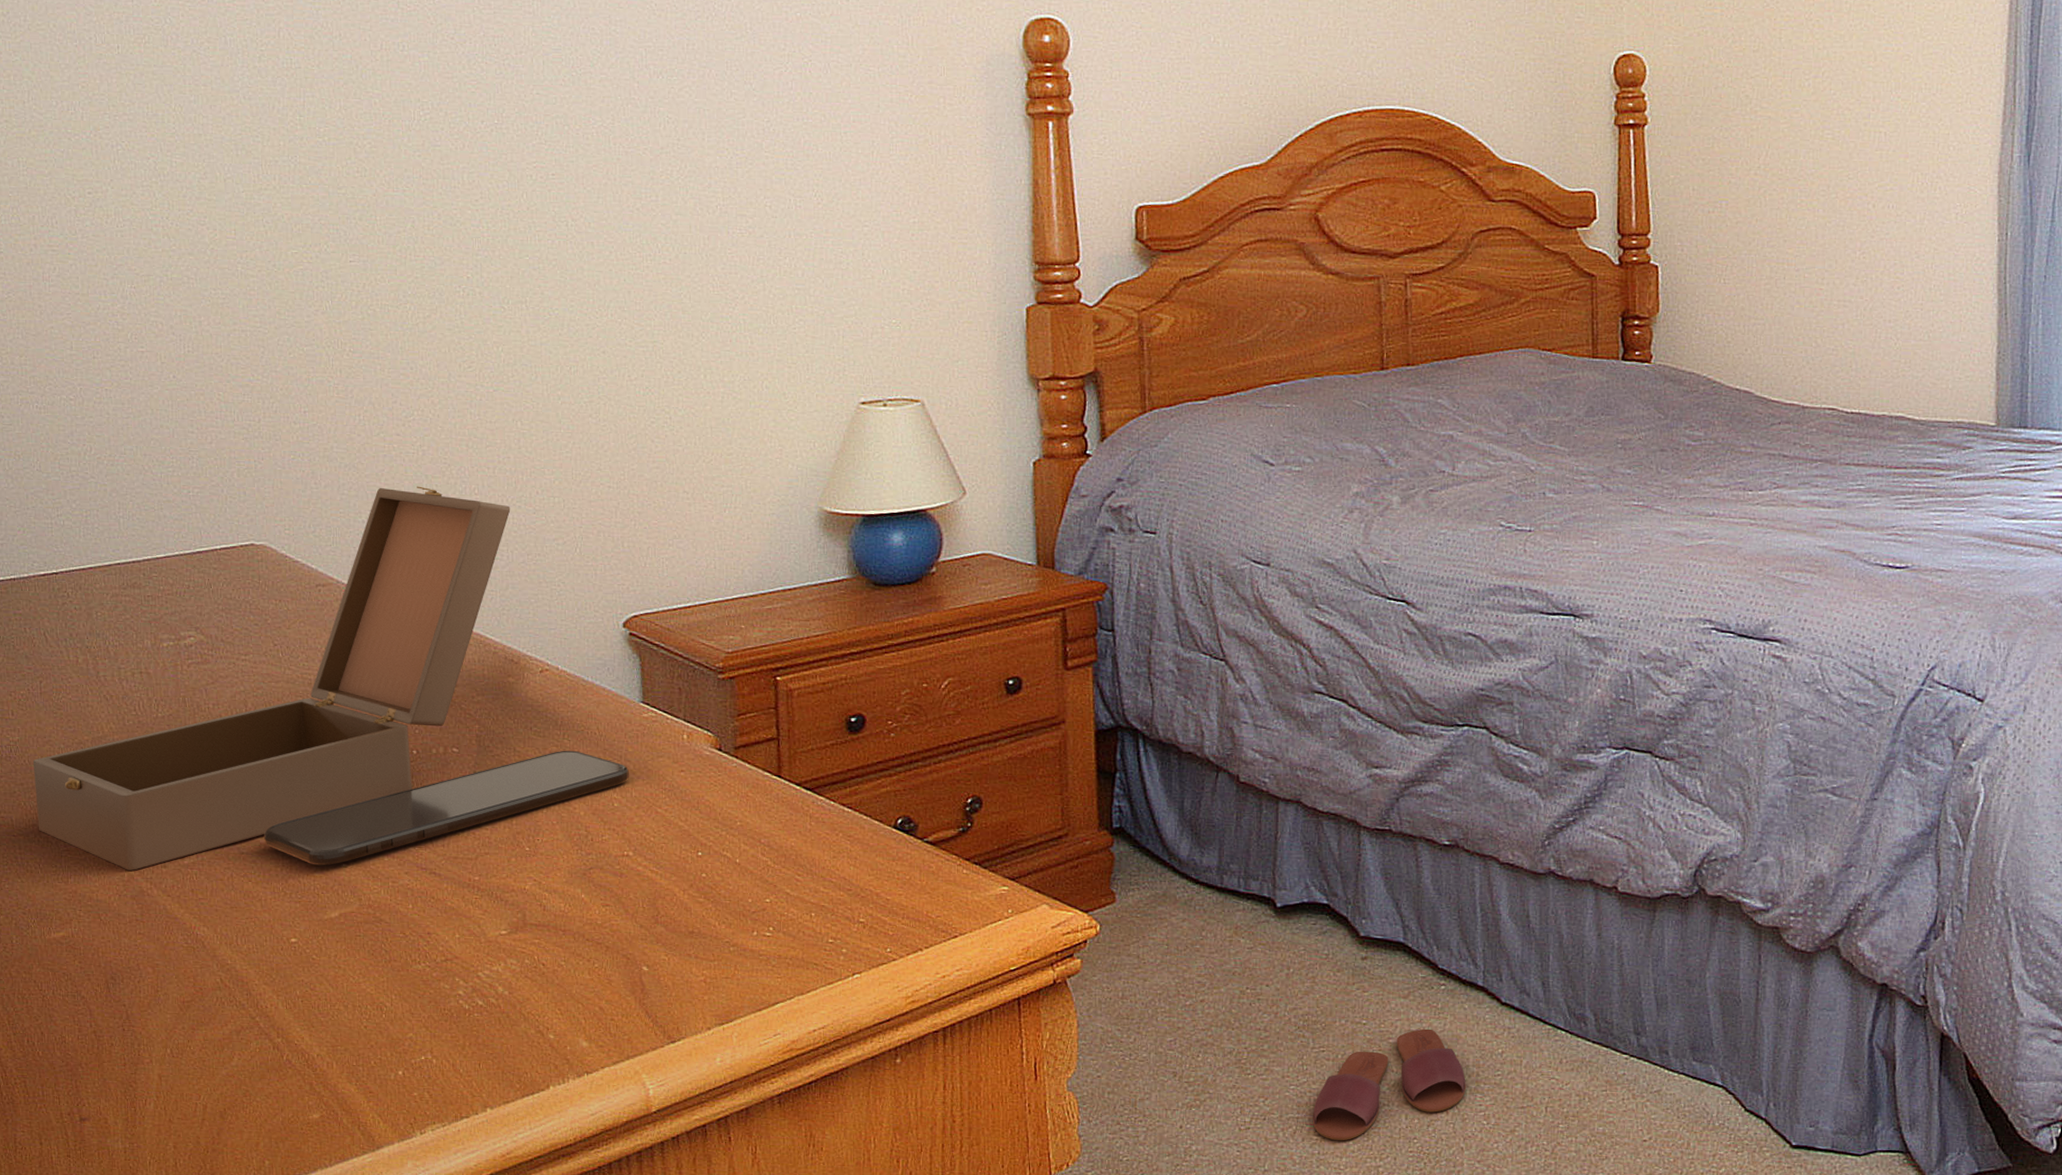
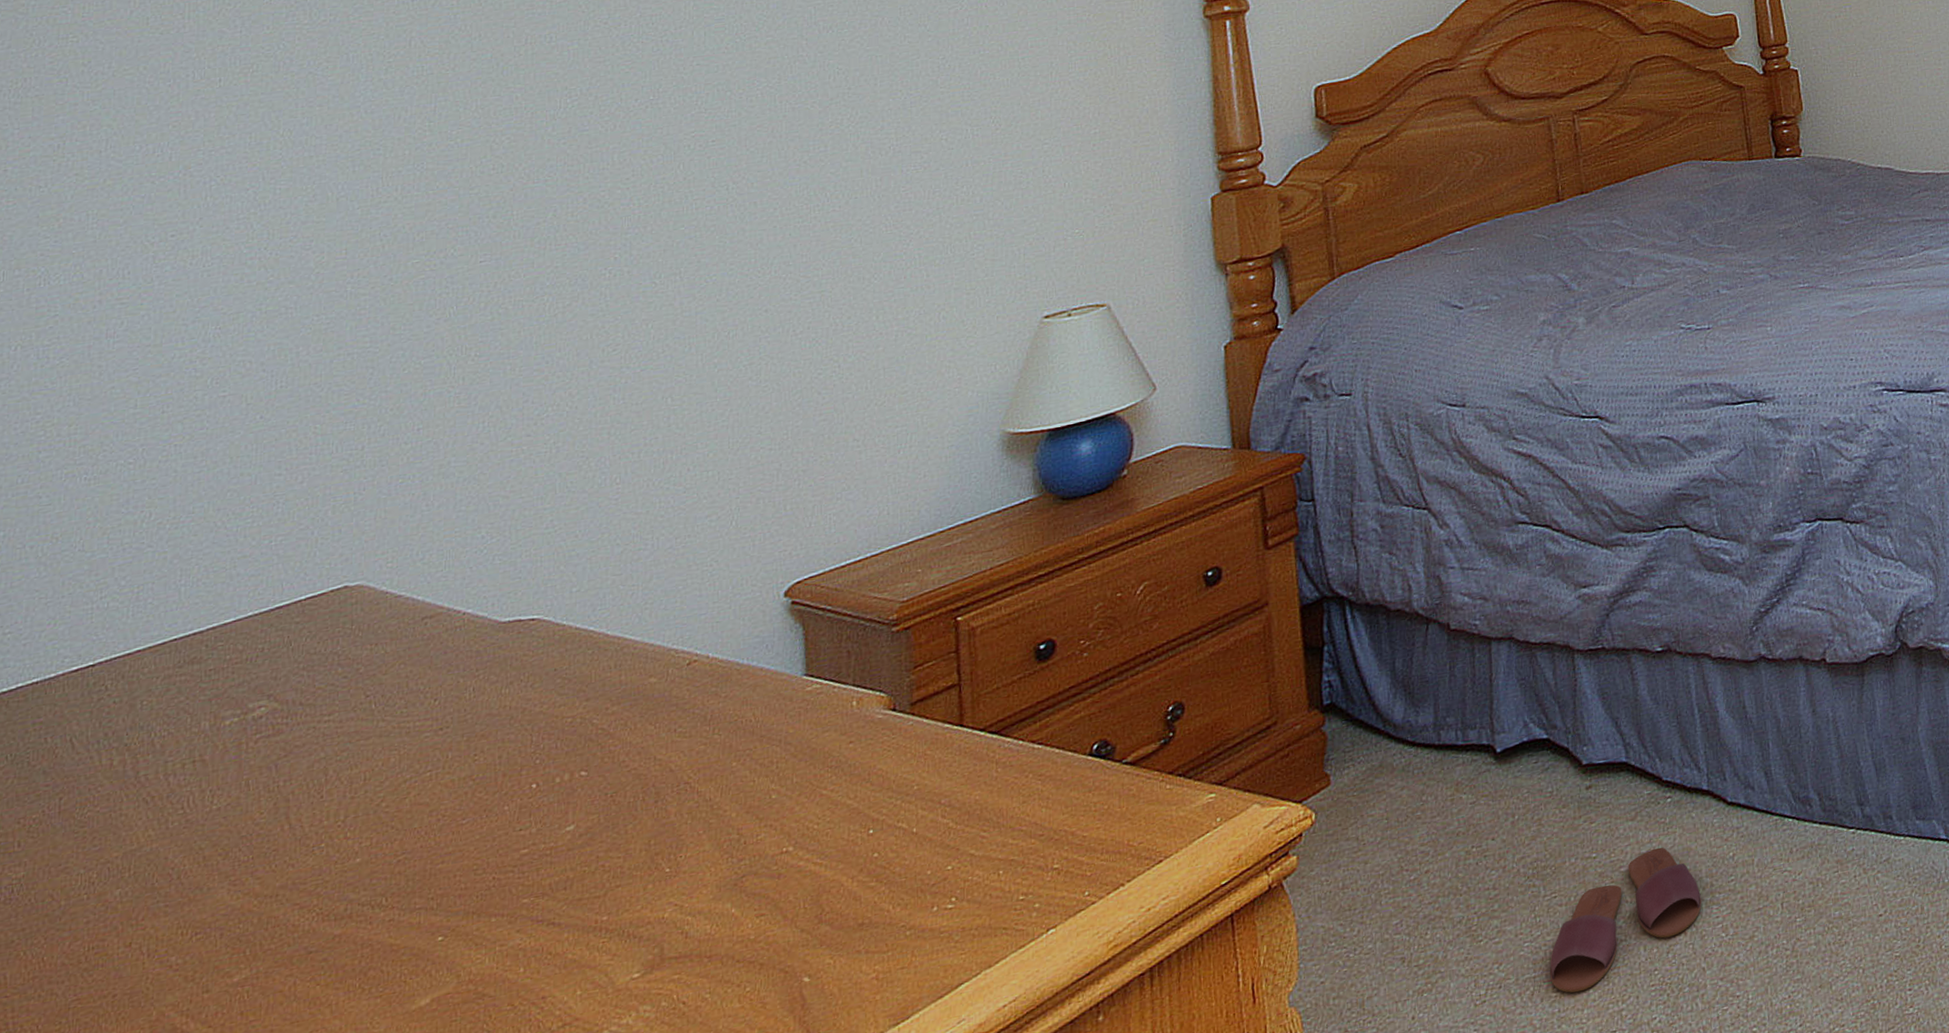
jewelry box: present [32,486,511,871] -> none [40,486,657,1007]
smartphone: present [263,750,630,866] -> none [339,744,791,947]

